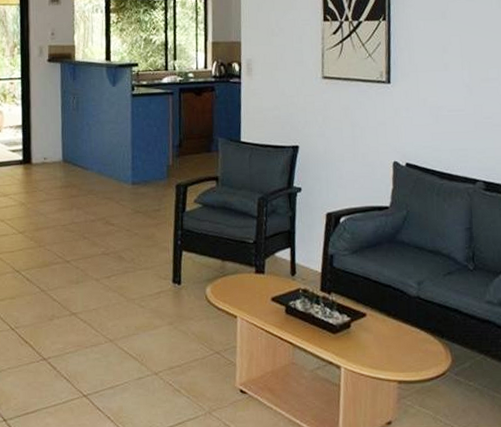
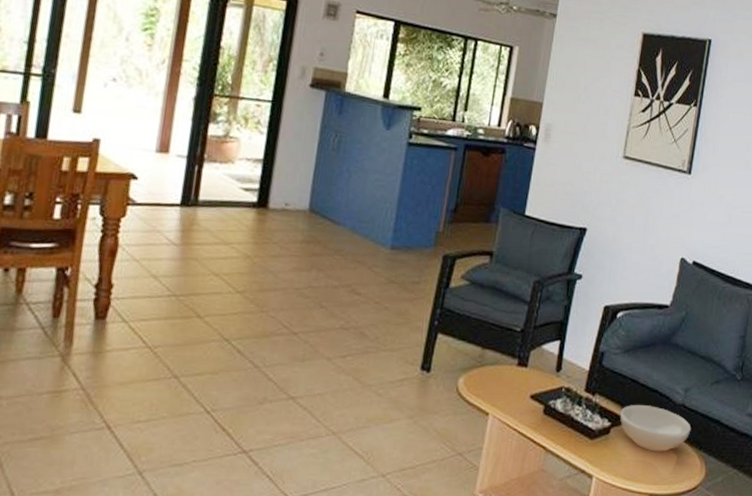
bowl: none [357,299,430,342] -> present [619,404,691,452]

